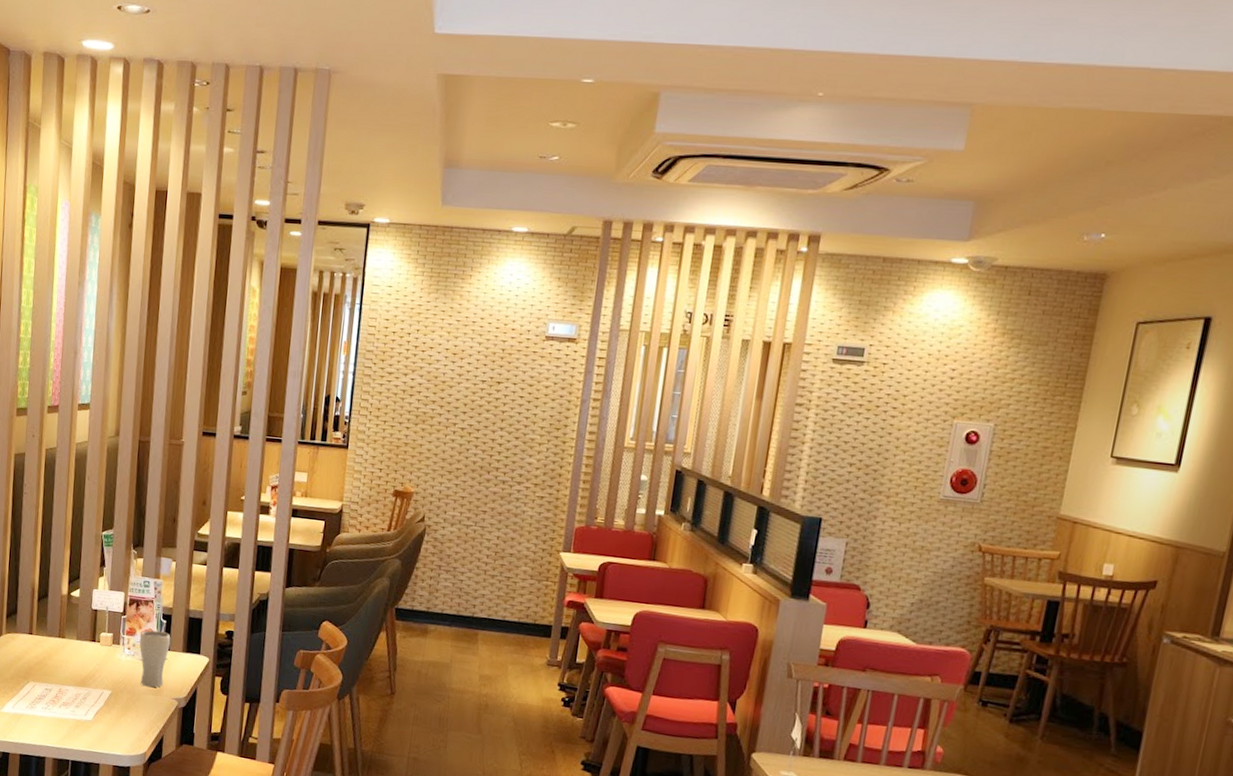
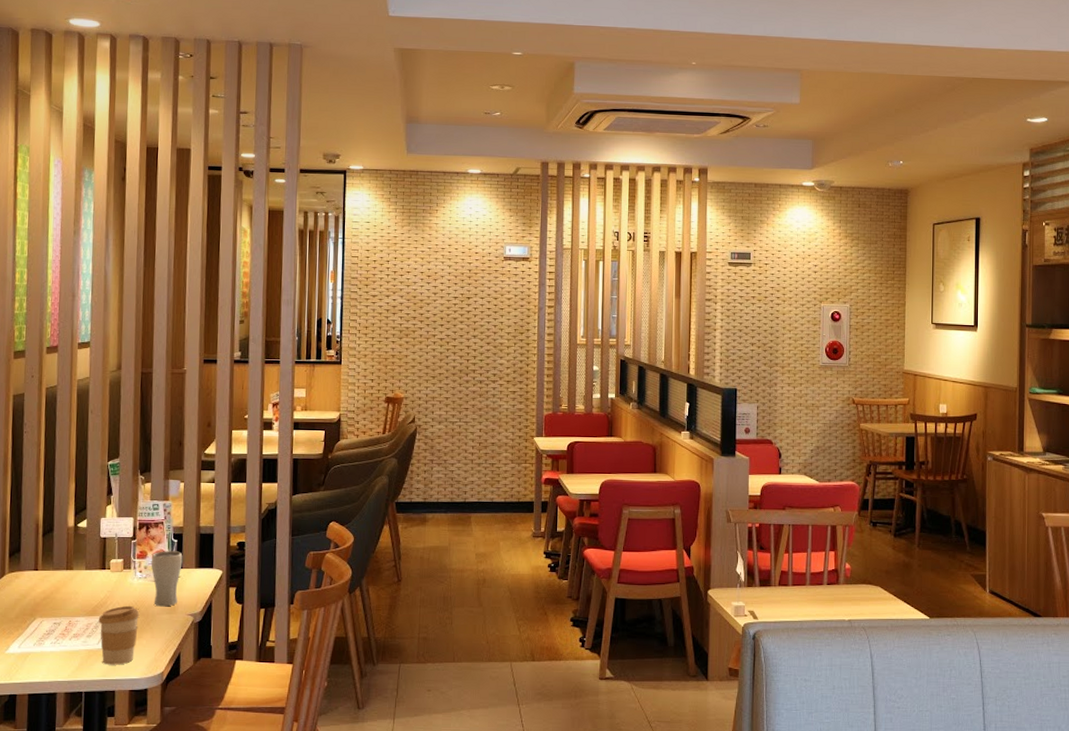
coffee cup: none [86,680,126,739] -> present [98,605,140,665]

